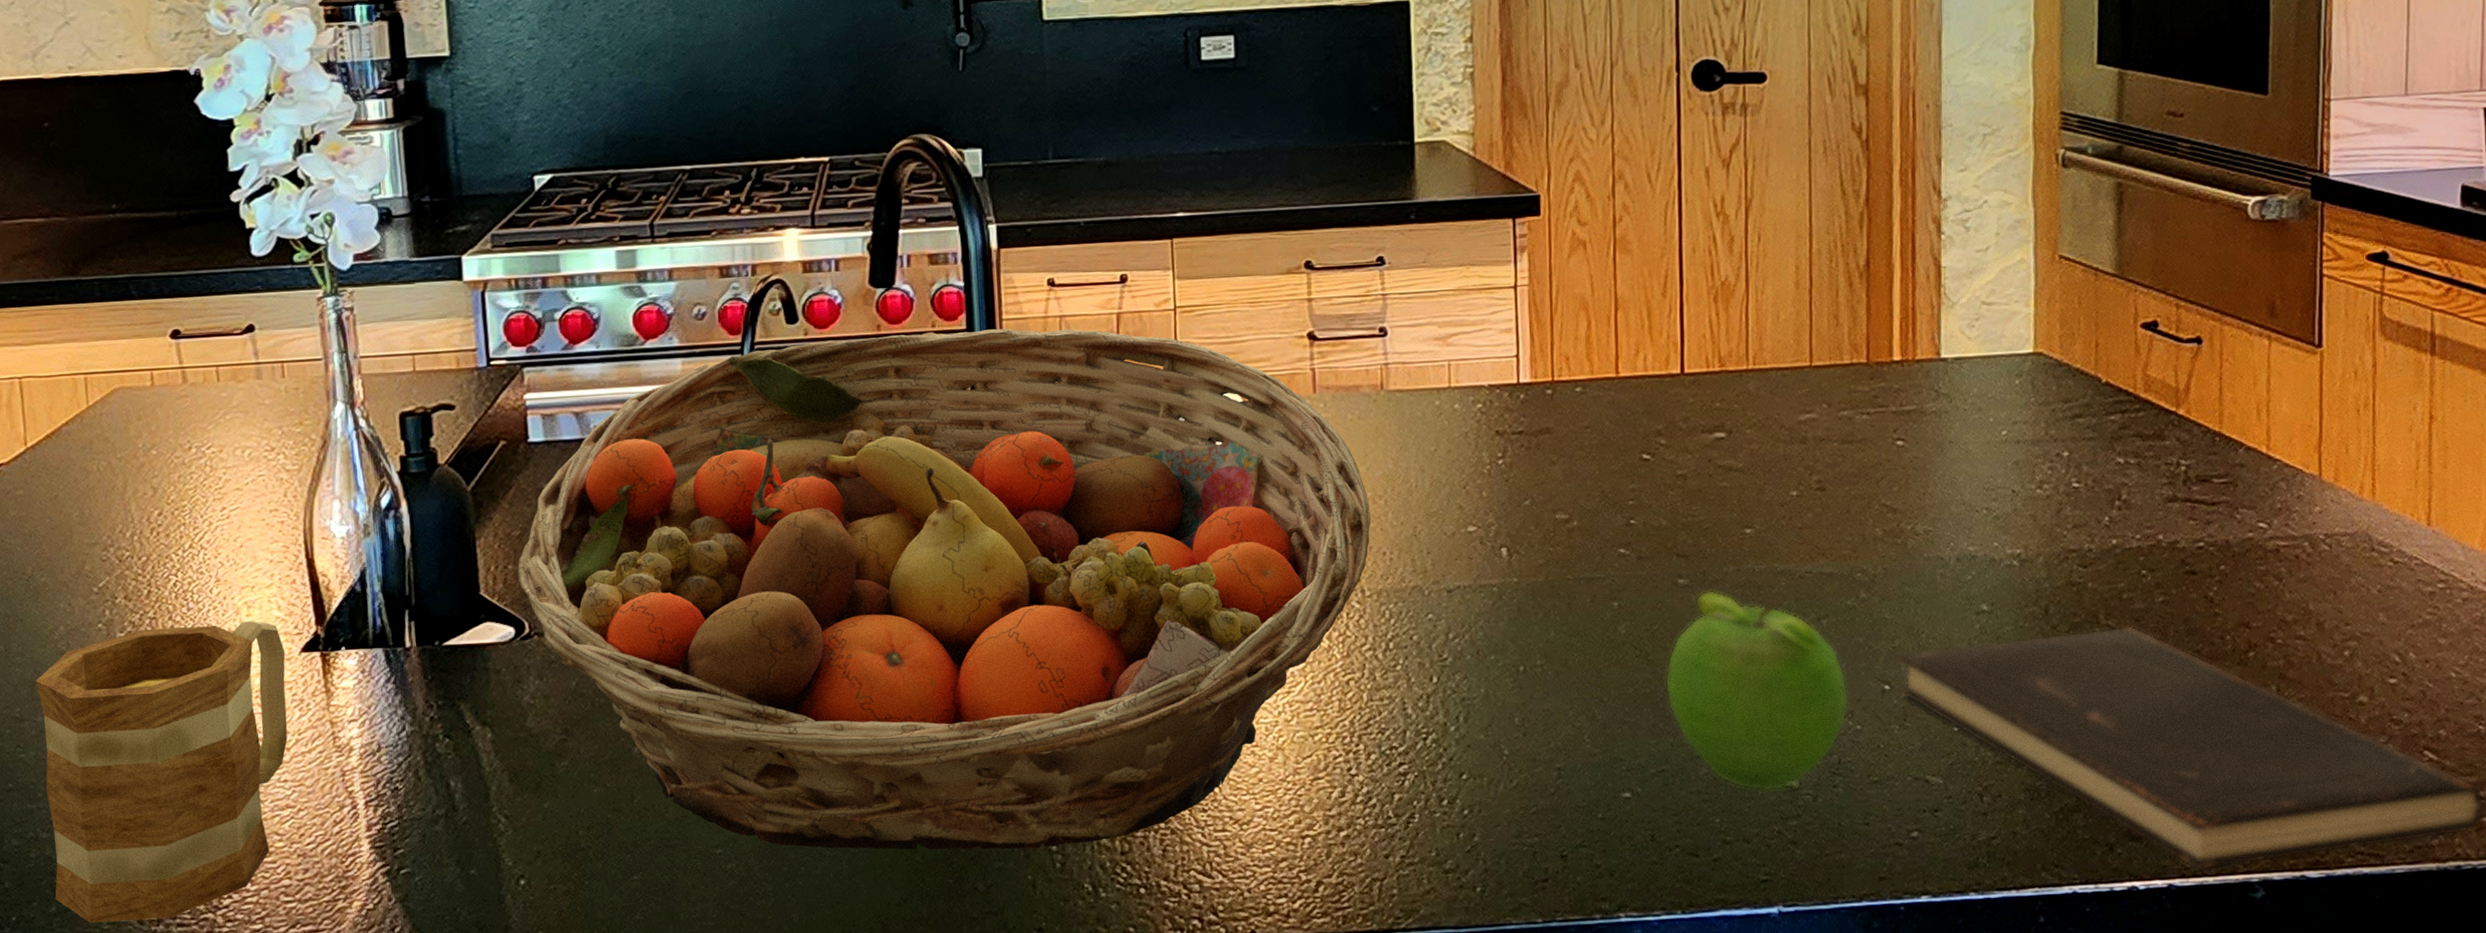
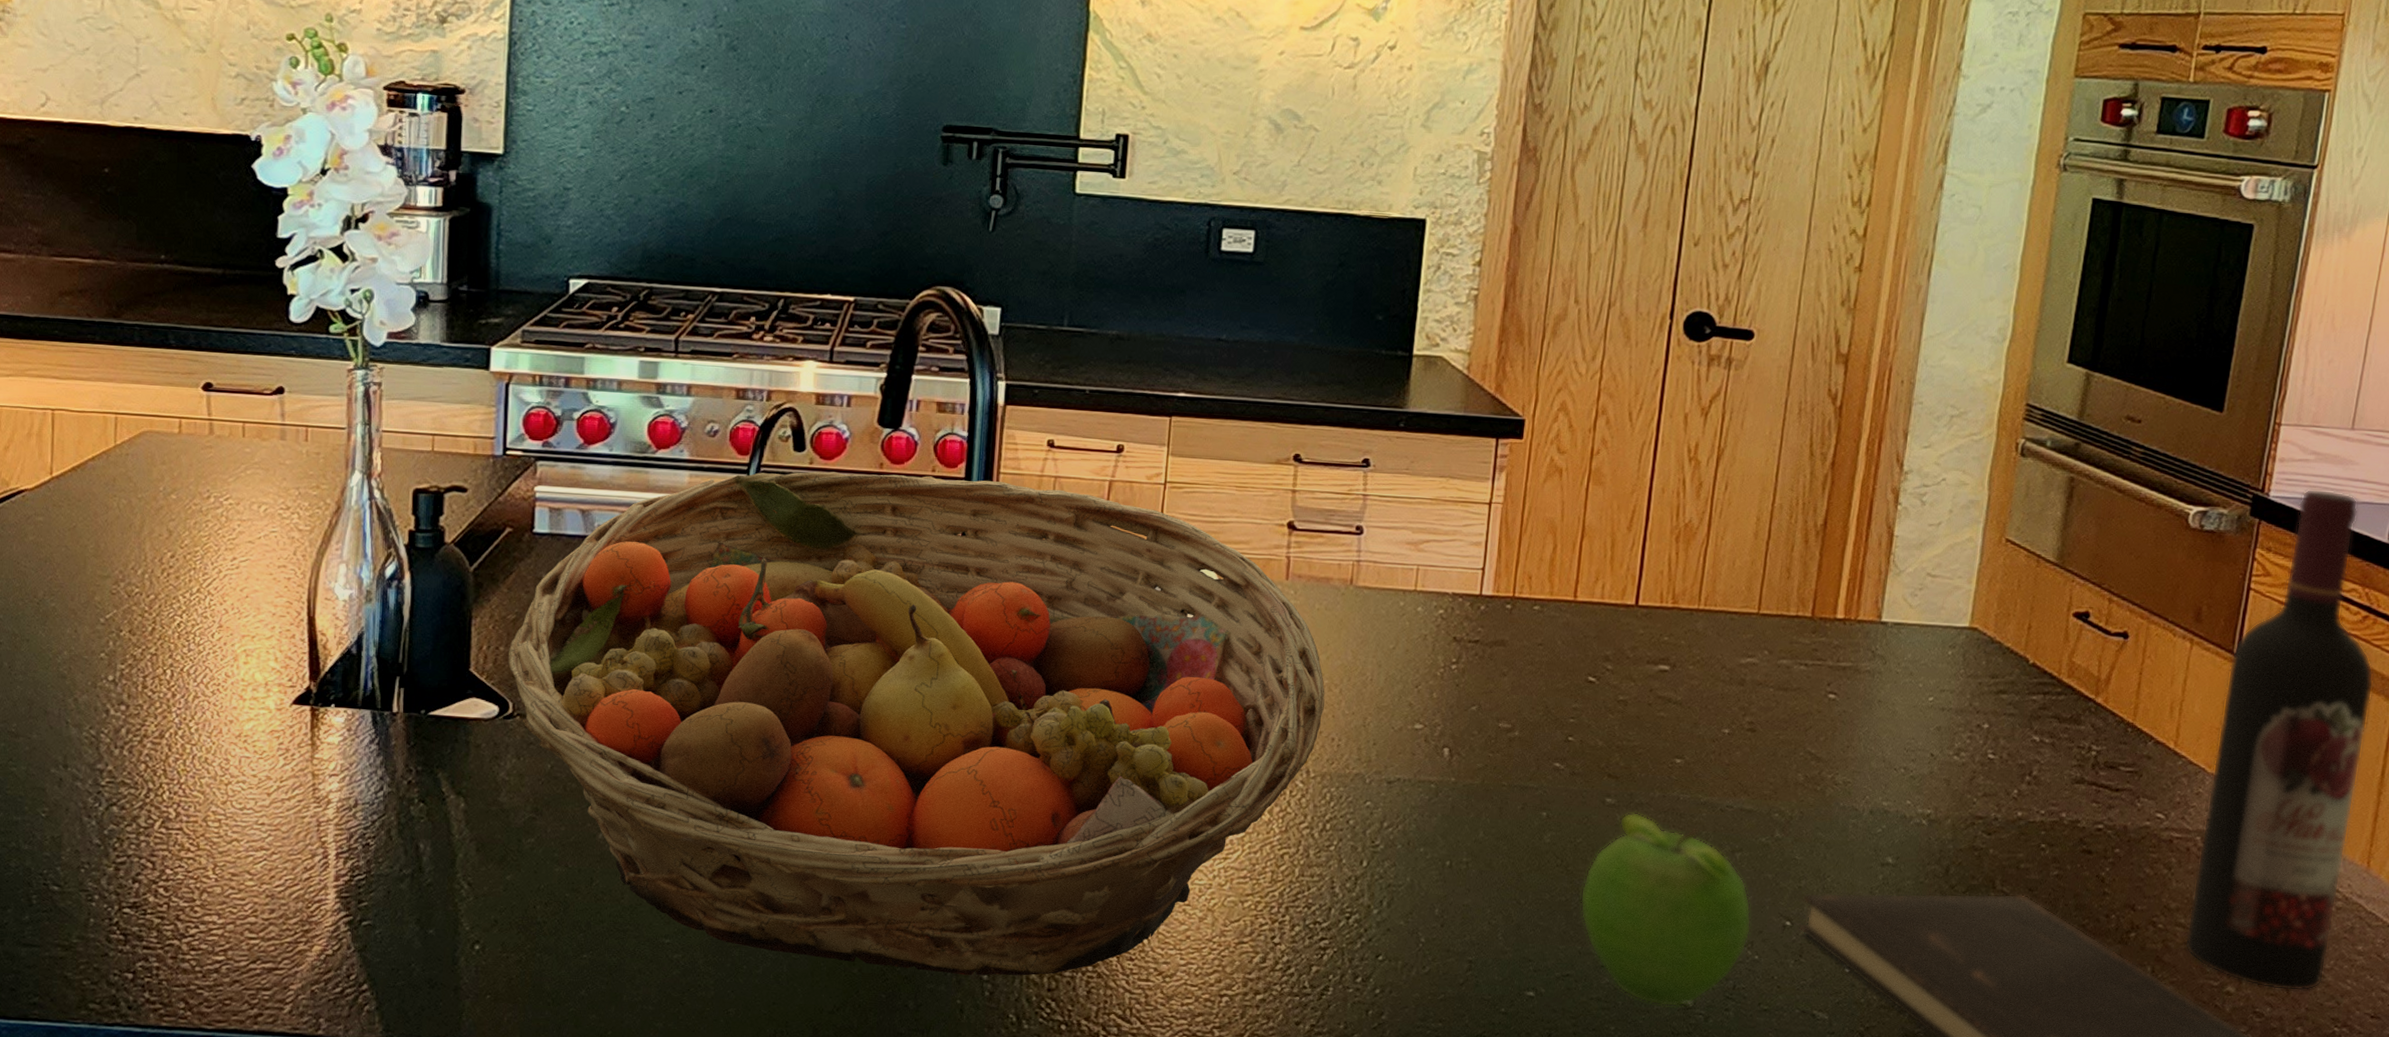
mug: present [35,621,288,923] -> none [29,664,277,939]
wine bottle: none [2307,161,2468,694] -> present [2184,488,2374,992]

